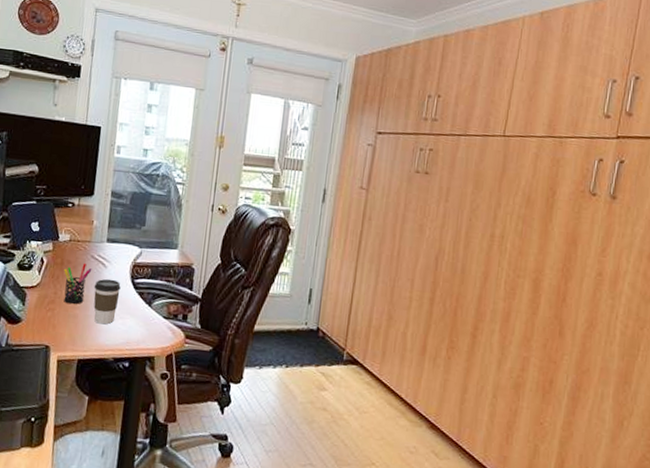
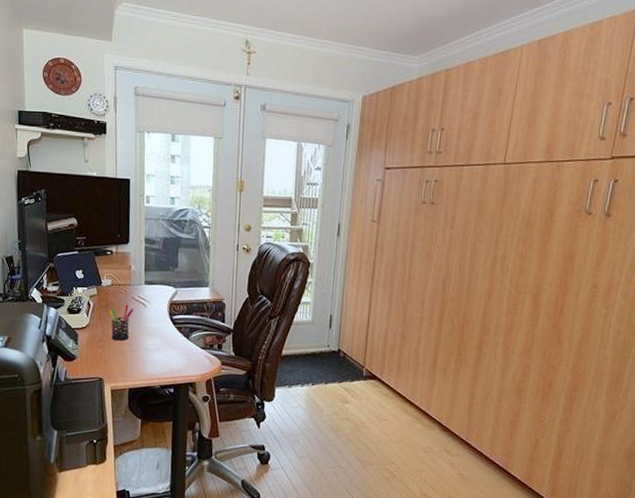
coffee cup: present [93,278,121,325] -> none [137,317,161,357]

